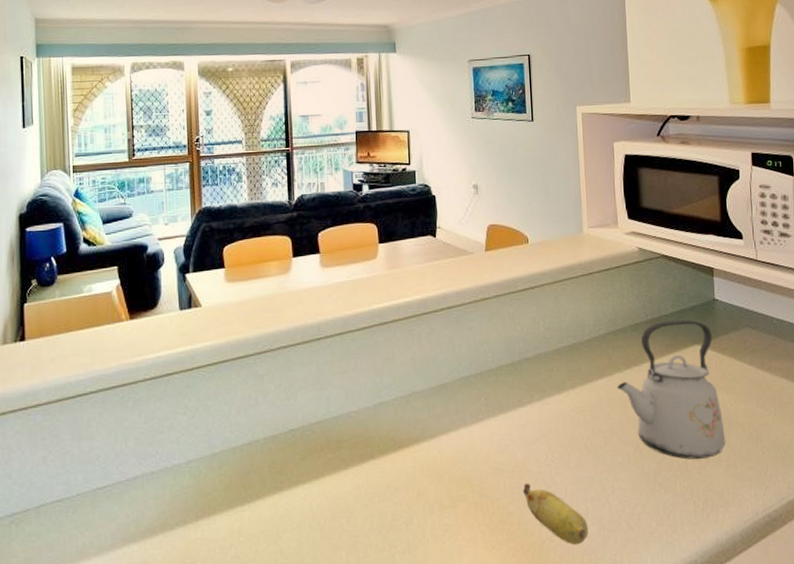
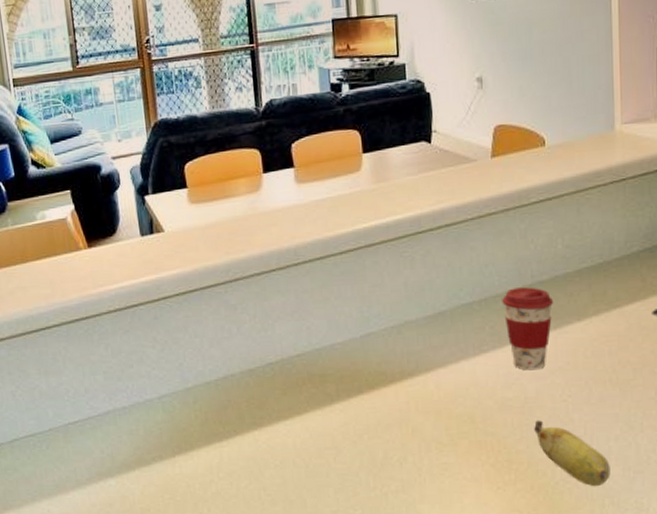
coffee cup: none [495,363,538,438] -> present [502,287,554,371]

